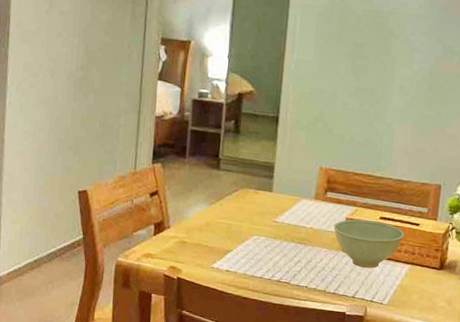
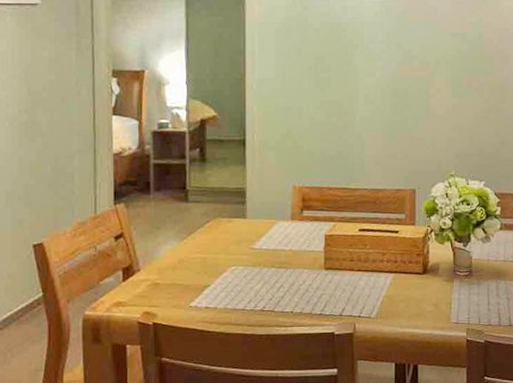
bowl: present [333,219,405,268] -> none [313,234,385,283]

